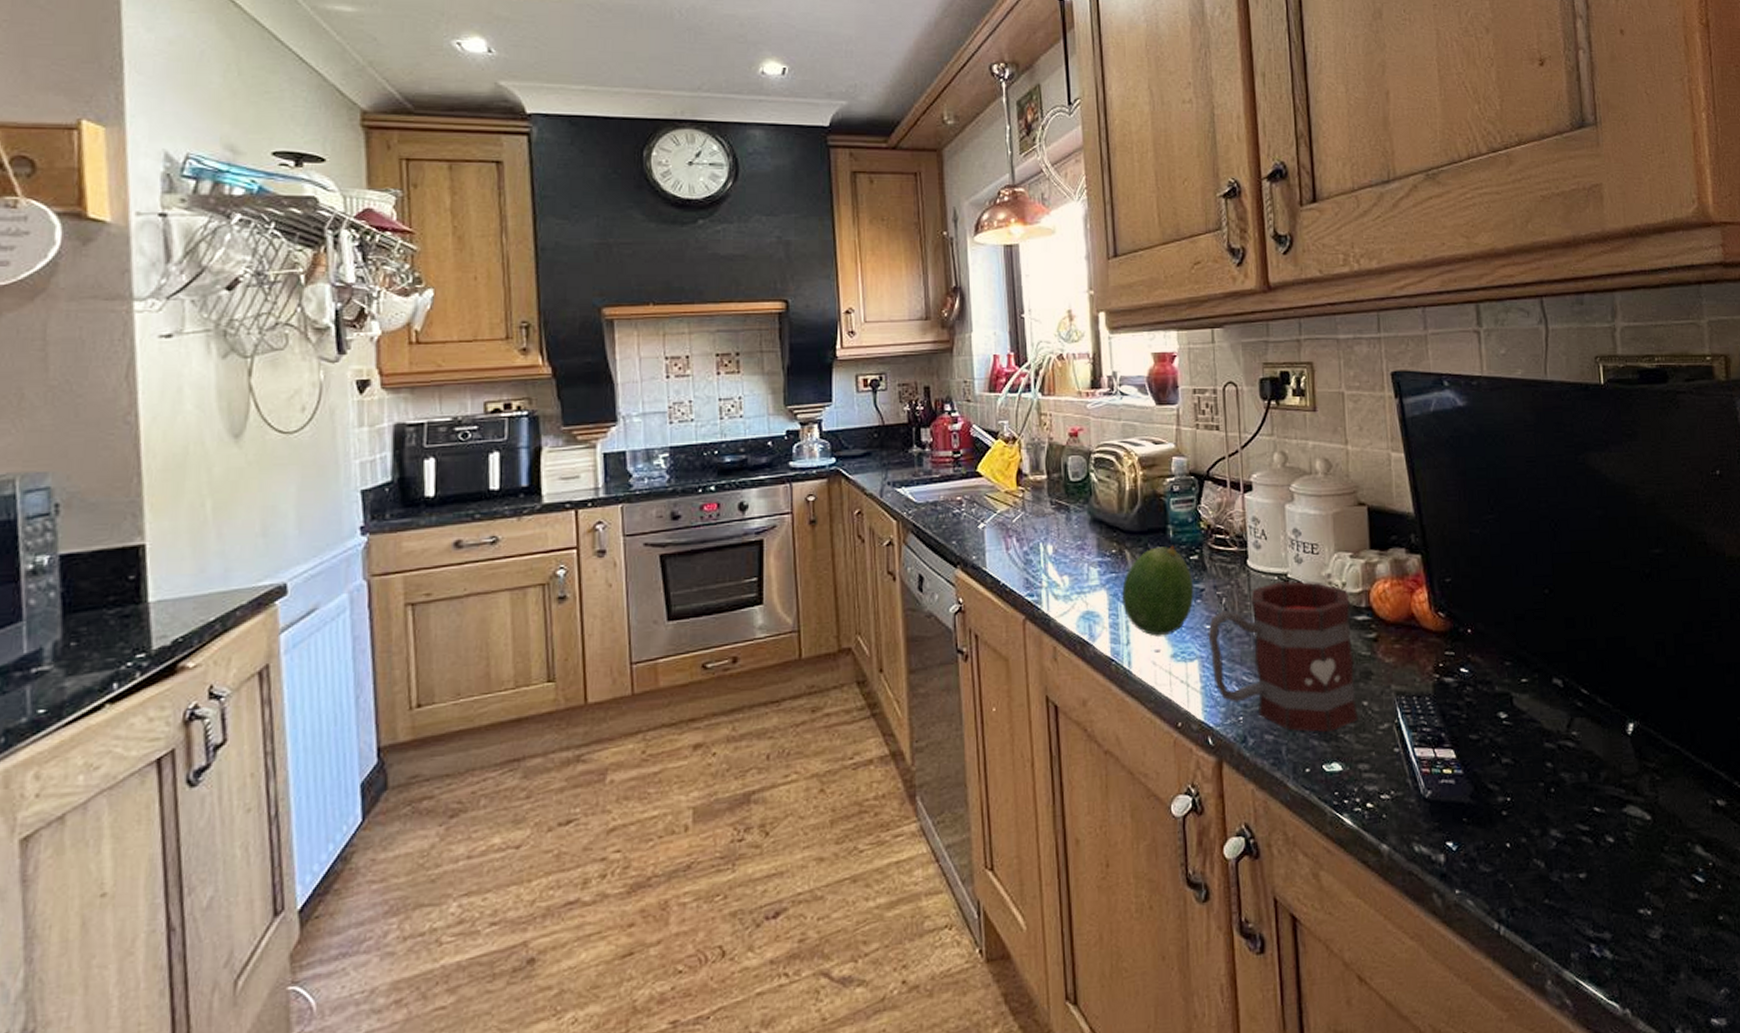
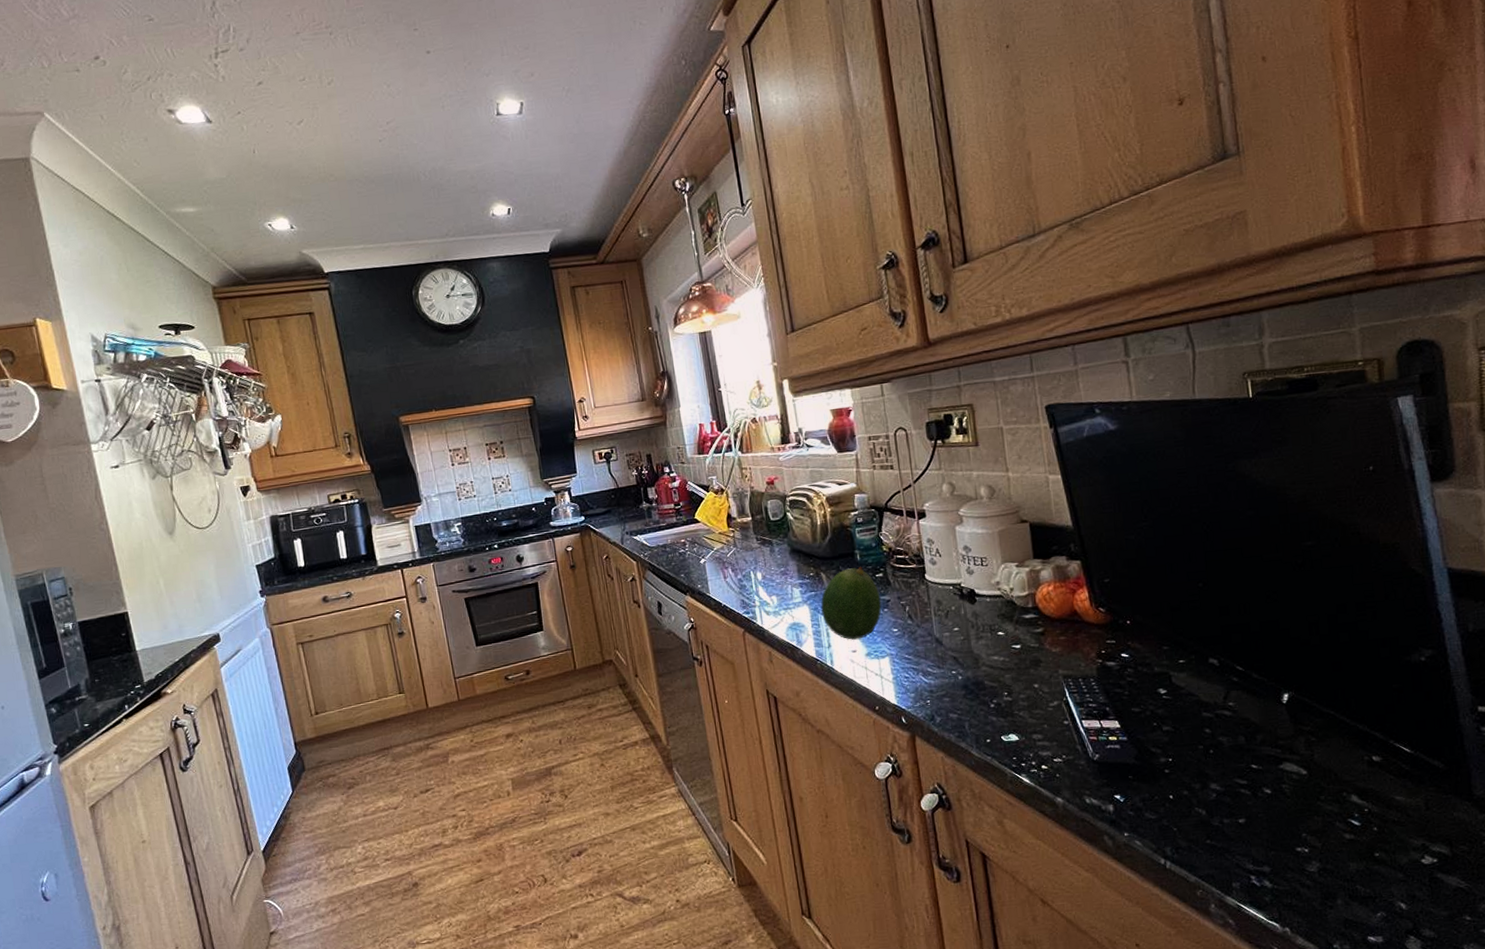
mug: present [1208,581,1359,733] -> none [895,588,1031,710]

